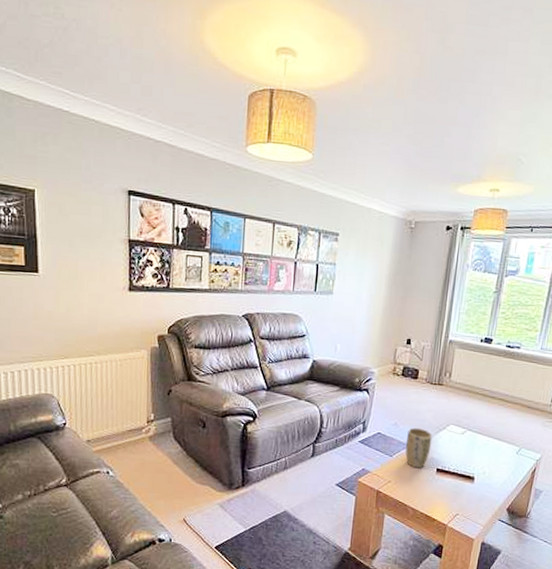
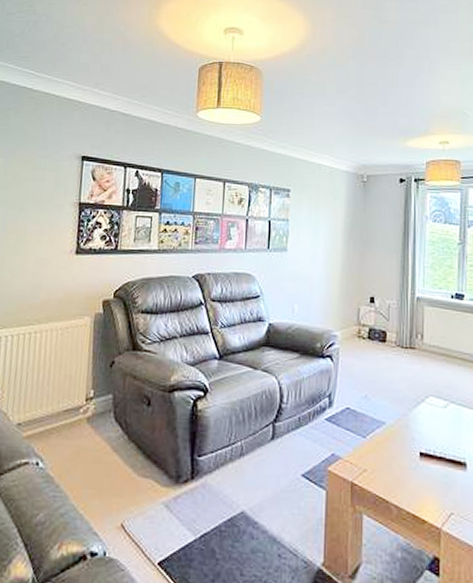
plant pot: present [405,427,433,469] -> none [379,400,410,453]

